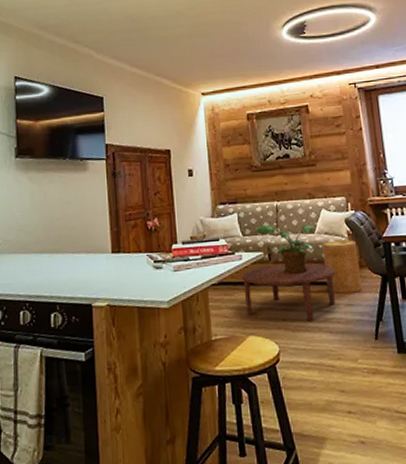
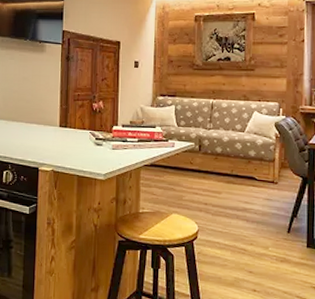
coffee table: present [241,263,336,321] -> none [172,154,260,209]
potted plant: present [254,225,317,274] -> none [189,119,247,166]
basket: present [322,239,362,294] -> none [249,140,283,190]

